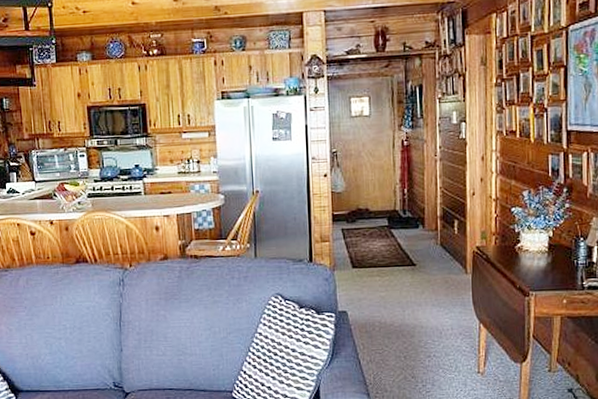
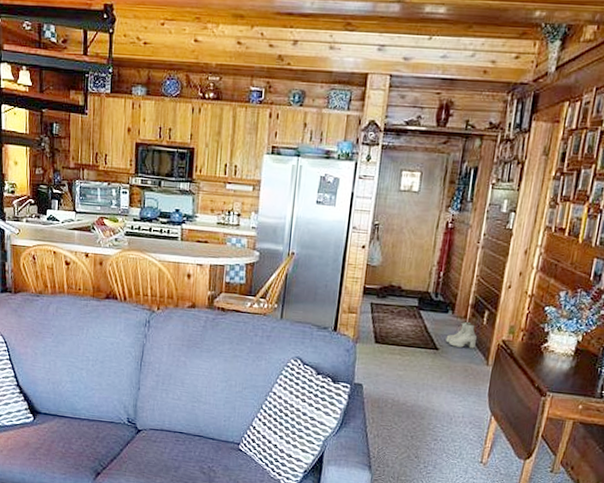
boots: none [421,233,451,260] -> present [445,321,477,349]

